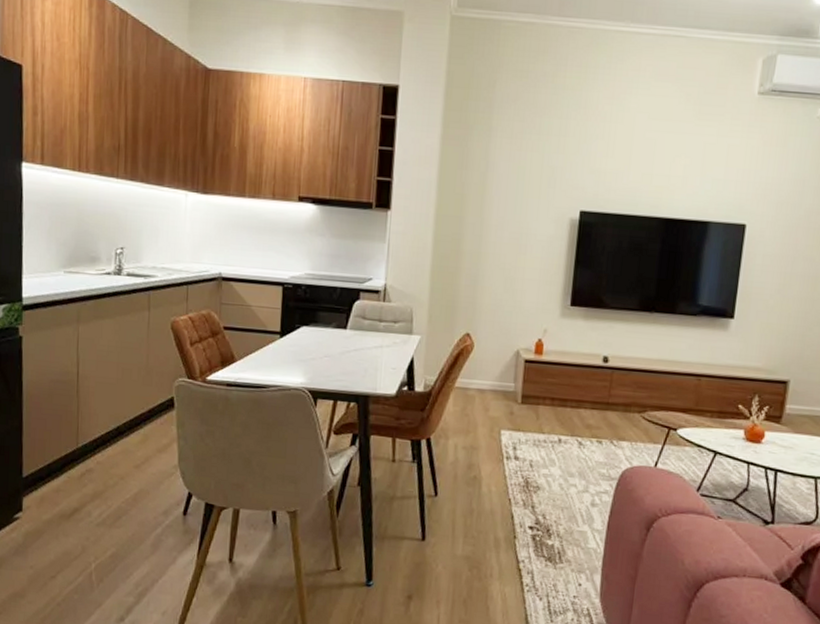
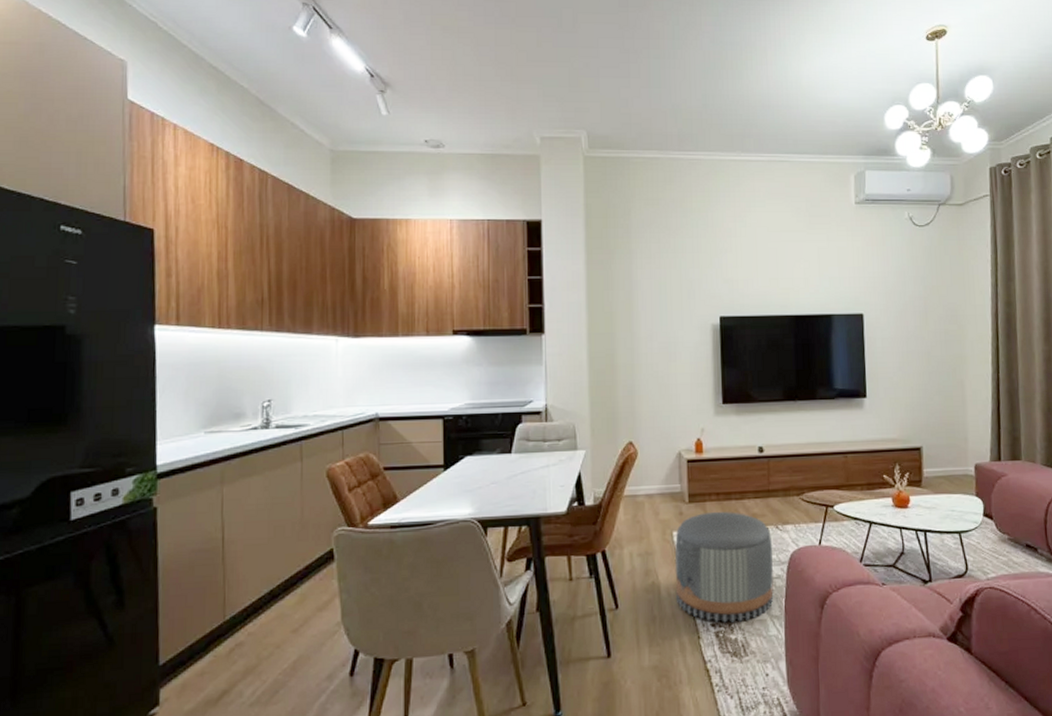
pouf: none [496,416,605,530] -> present [675,511,774,623]

